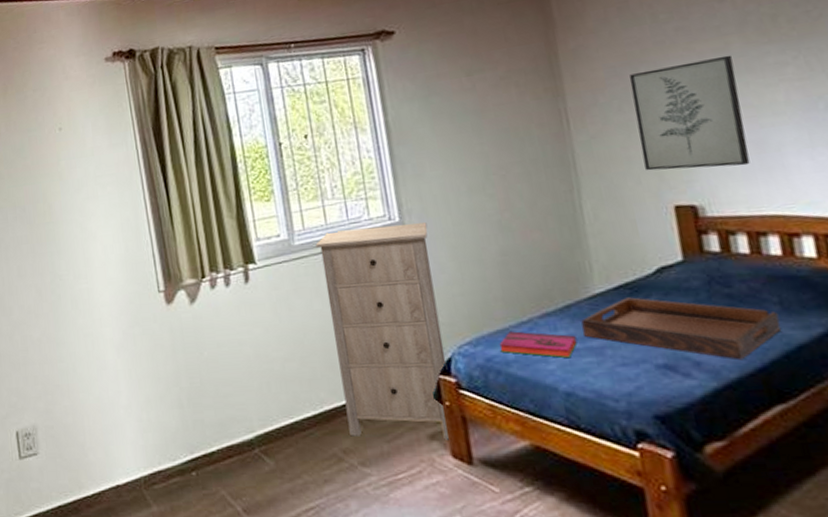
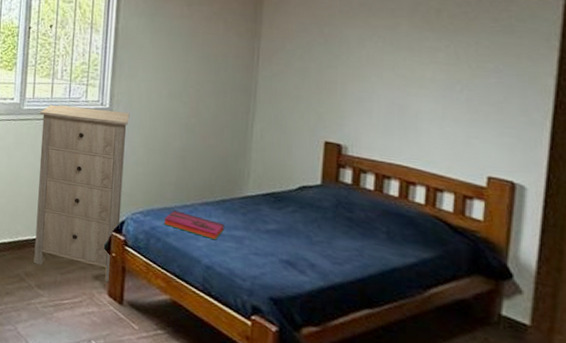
serving tray: present [581,297,781,361] -> none [231,203,384,270]
wall art: present [629,55,750,171] -> none [310,31,398,122]

